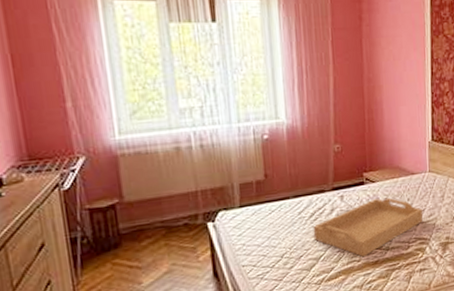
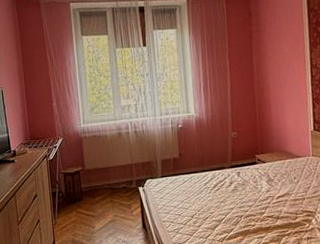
serving tray: present [313,197,424,258] -> none [216,175,309,223]

